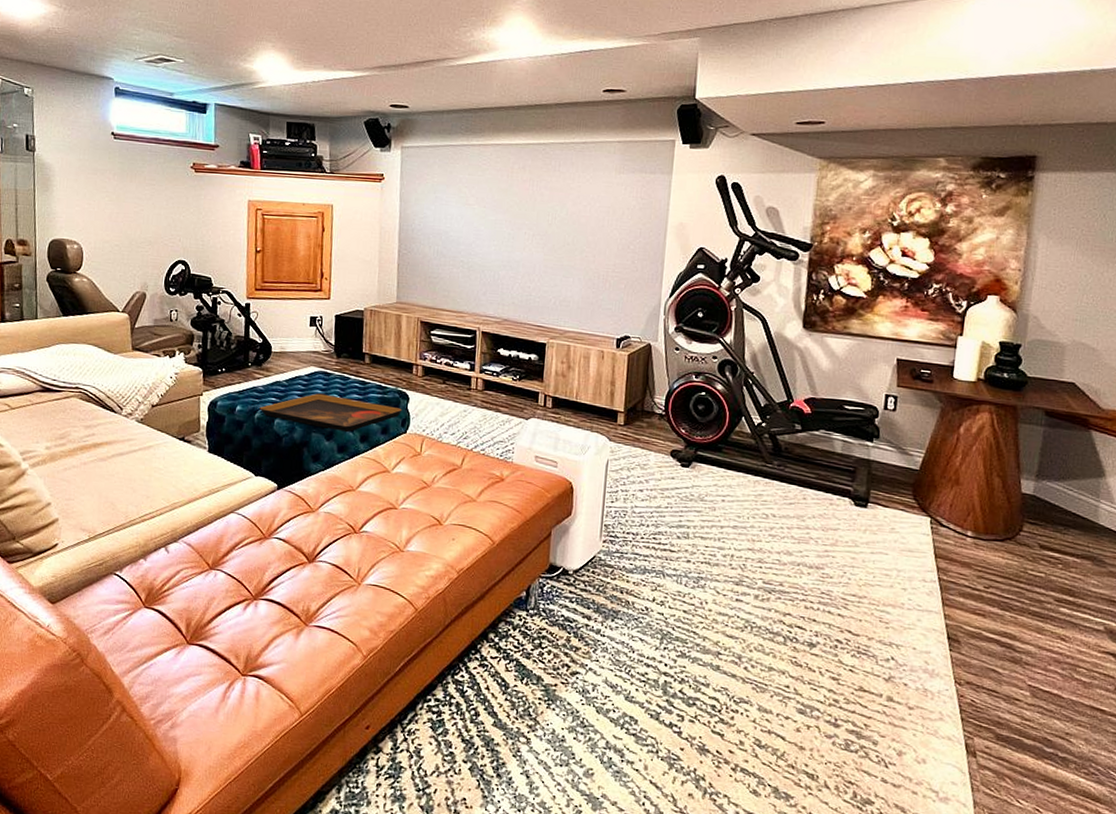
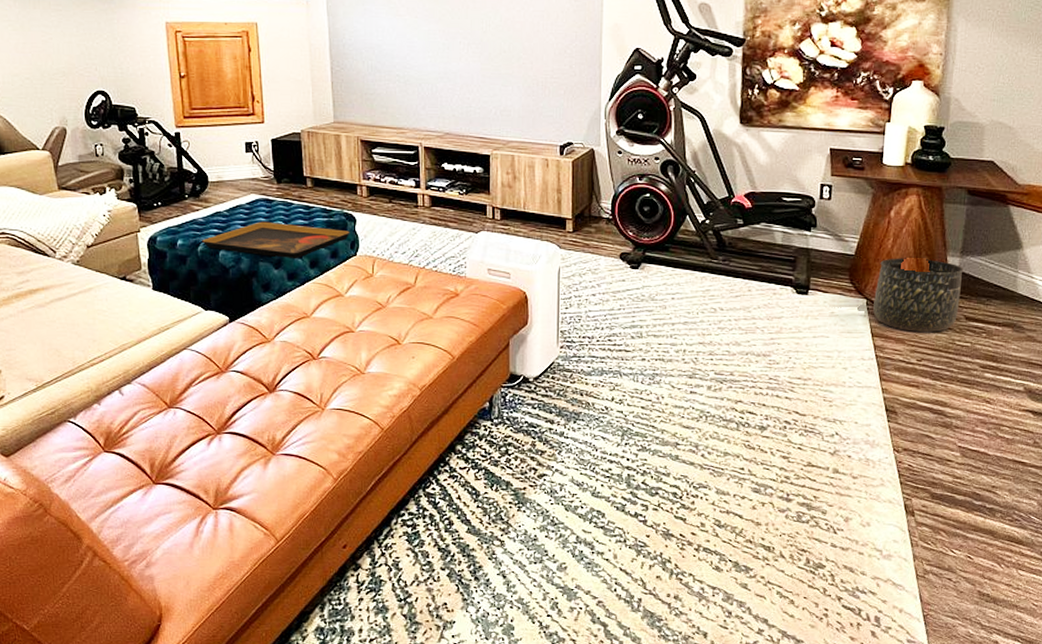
basket: none [937,476,1039,559] -> present [873,258,964,332]

